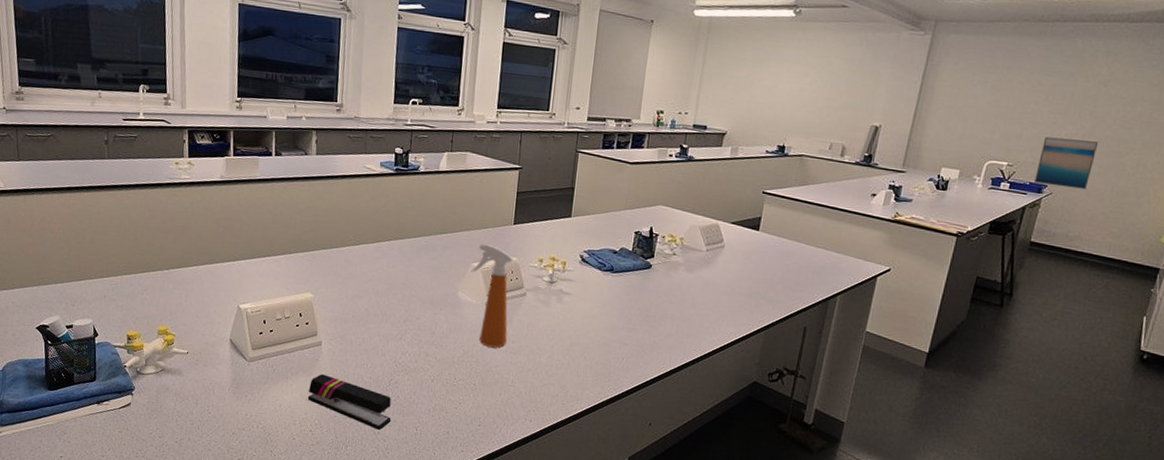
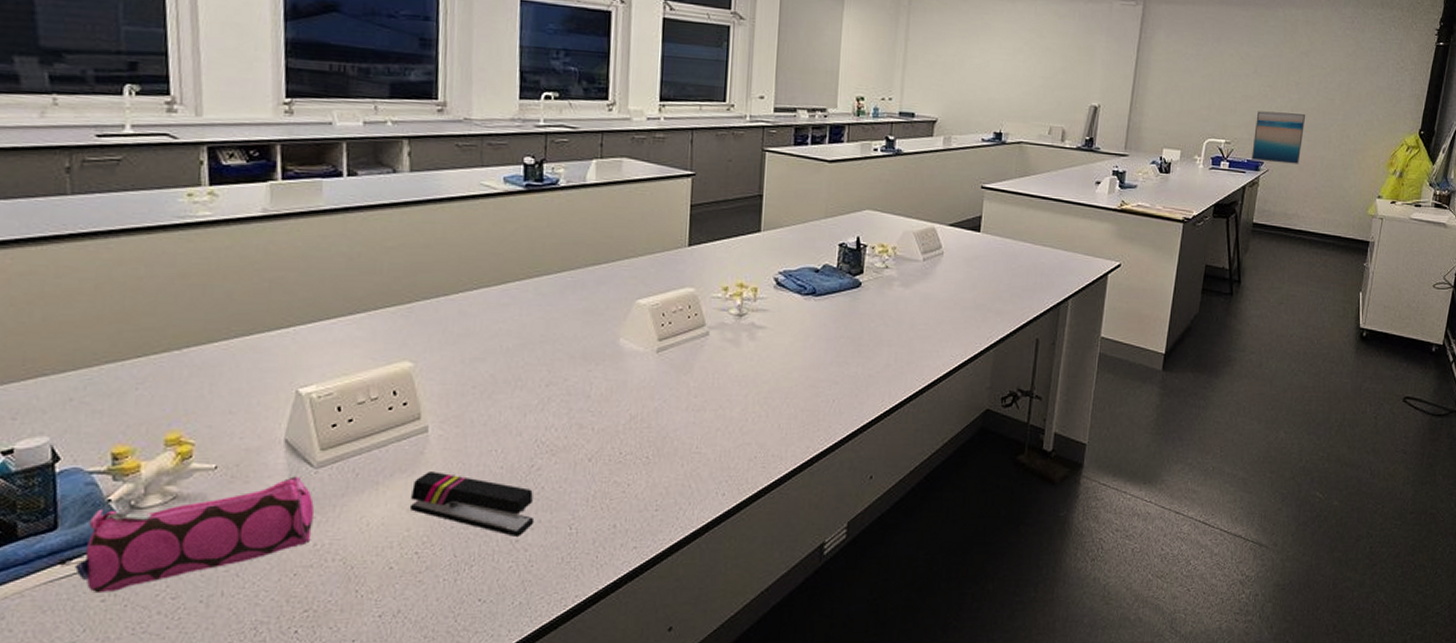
pencil case: none [105,365,247,427] -> present [75,476,315,594]
spray bottle: present [471,243,513,348] -> none [635,273,690,406]

